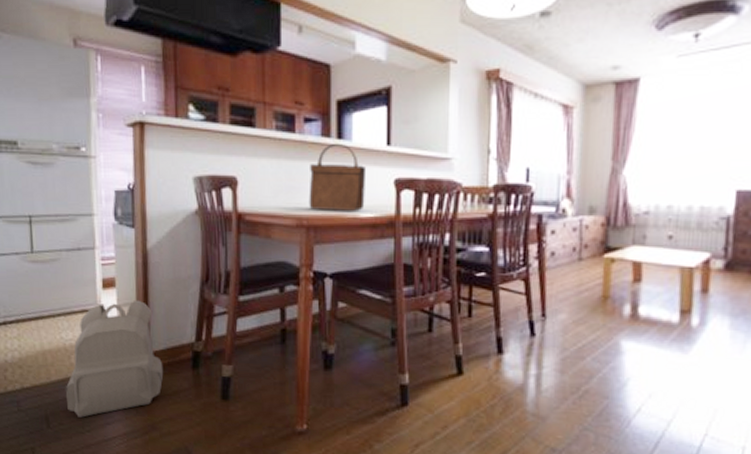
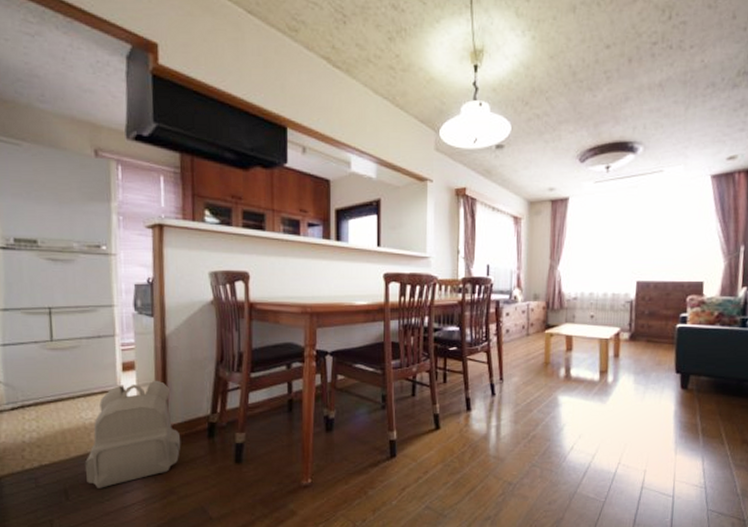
handbag: present [309,143,365,213] -> none [312,244,360,301]

